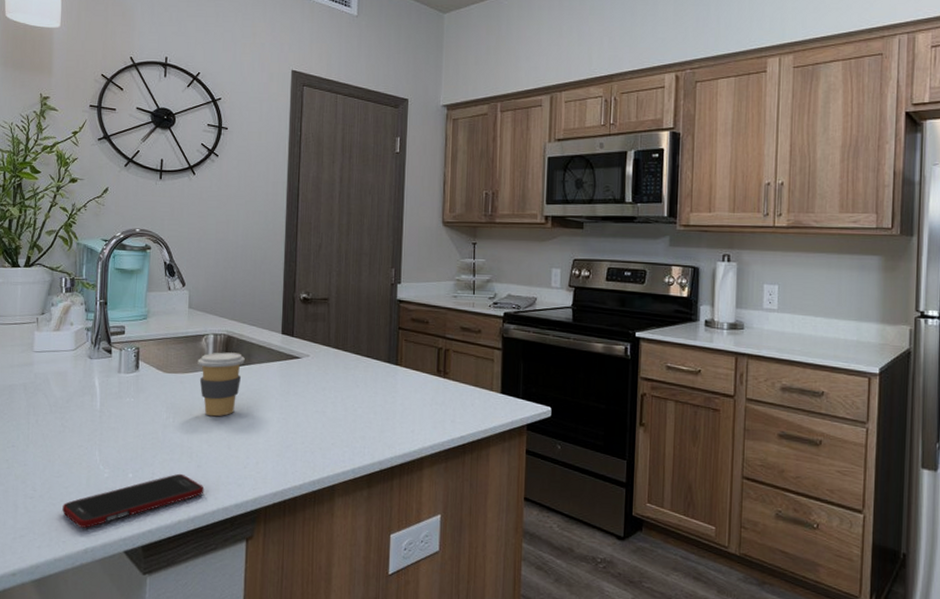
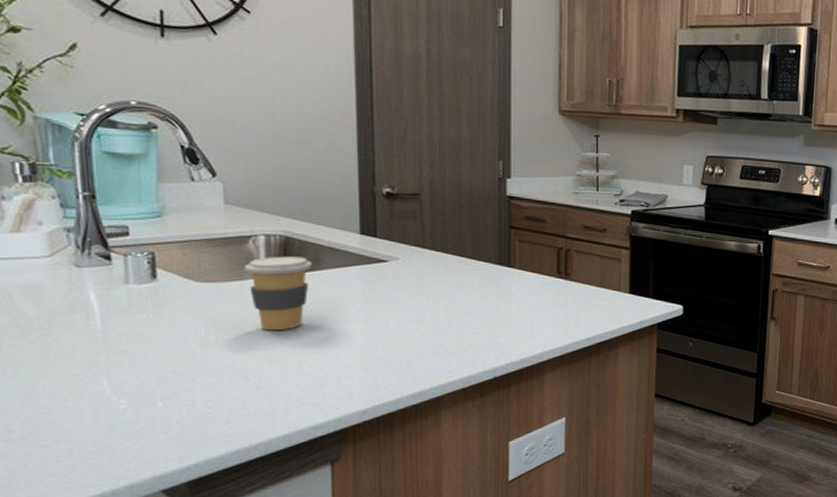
cell phone: present [62,473,205,528] -> none [58,397,269,470]

